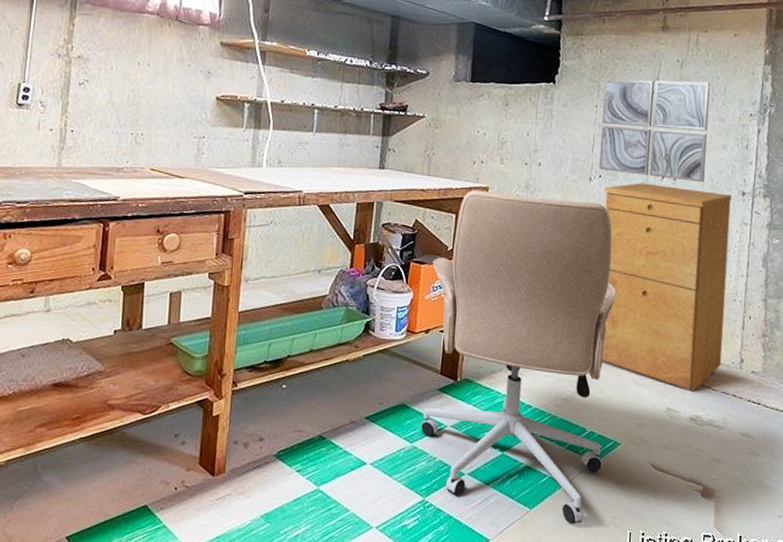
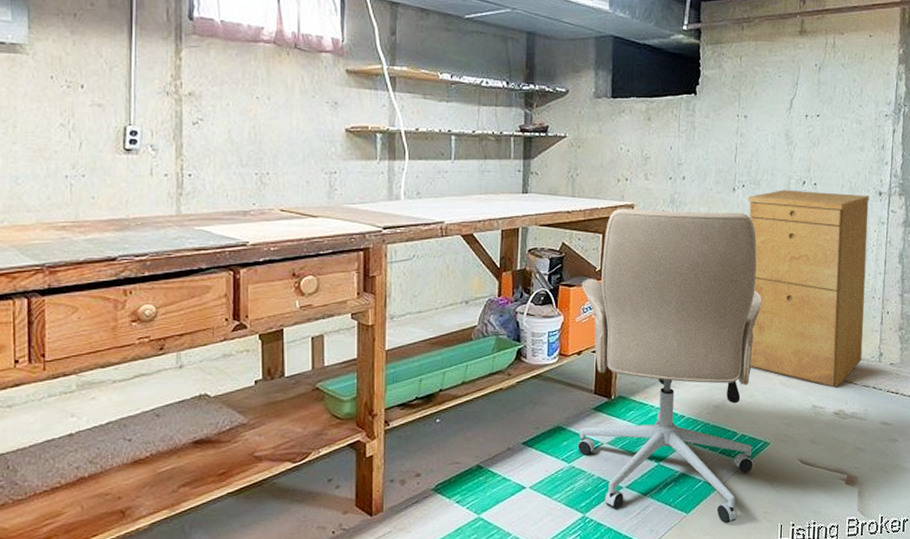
wall art: present [599,79,711,183] -> none [742,84,848,186]

